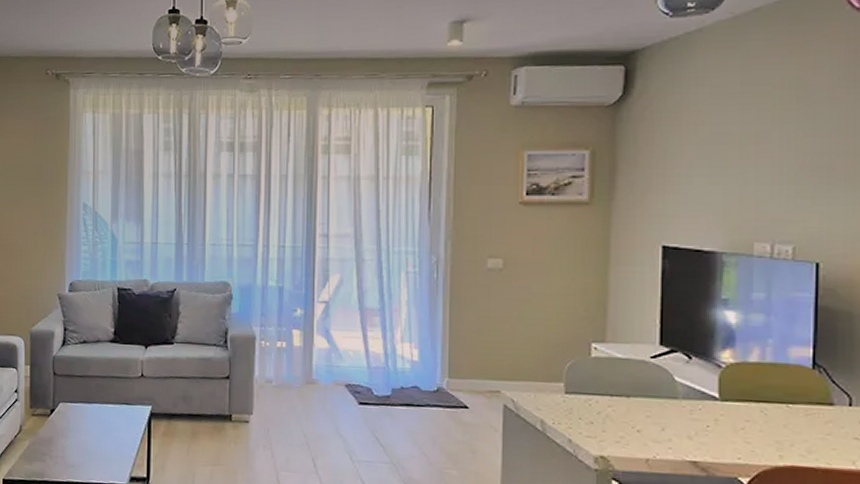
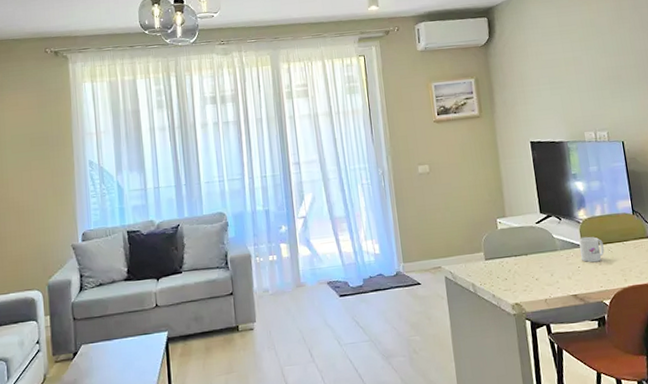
mug: none [714,387,754,425] -> present [579,236,605,263]

